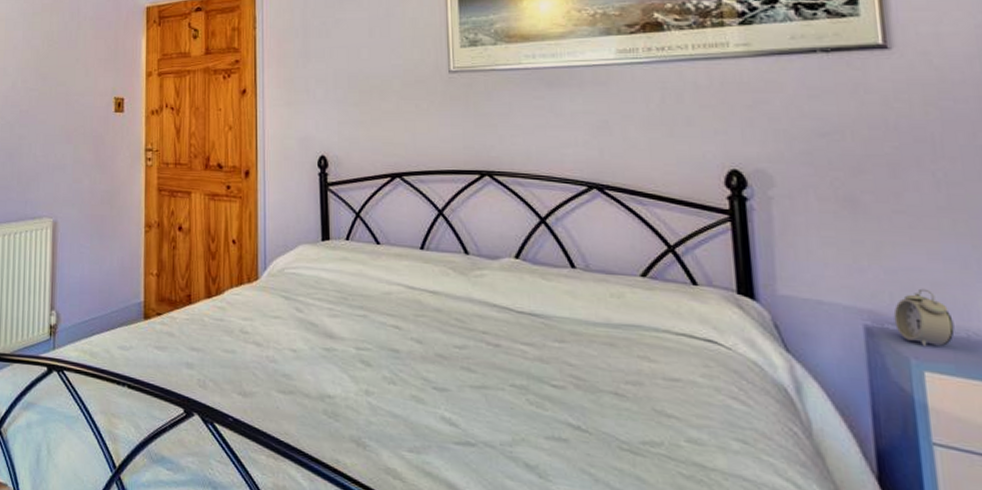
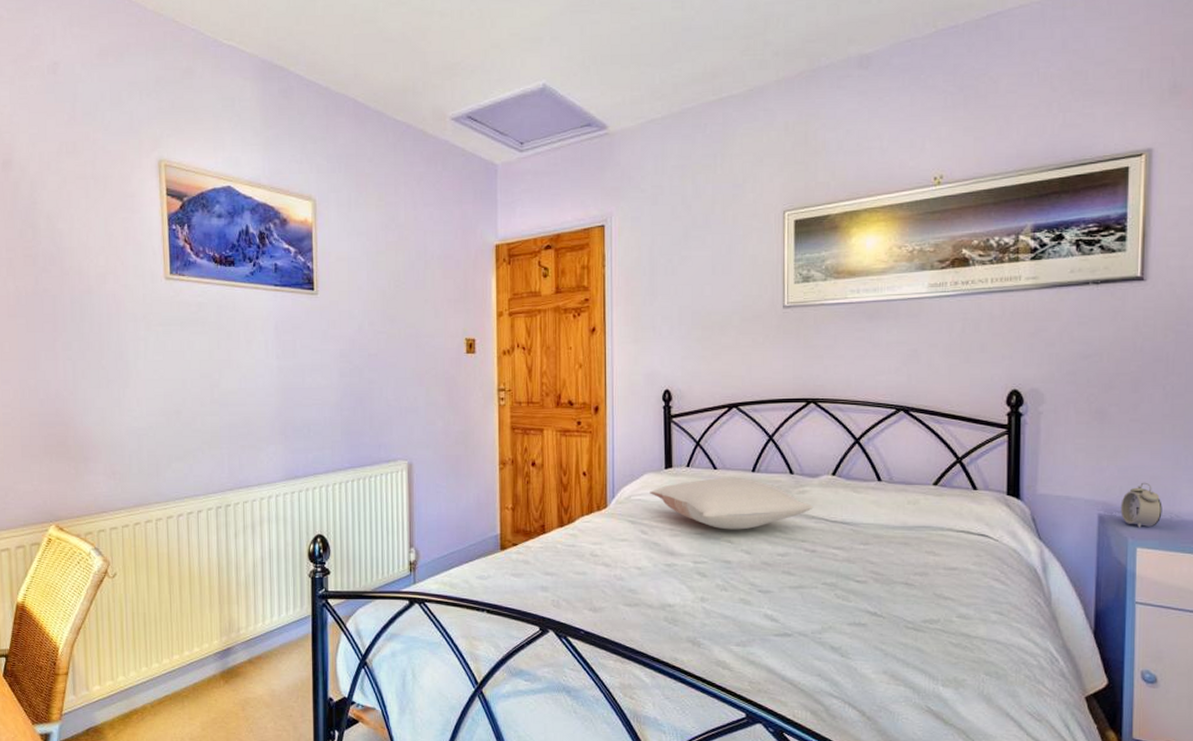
pillow: none [305,254,495,315] -> present [650,477,813,530]

